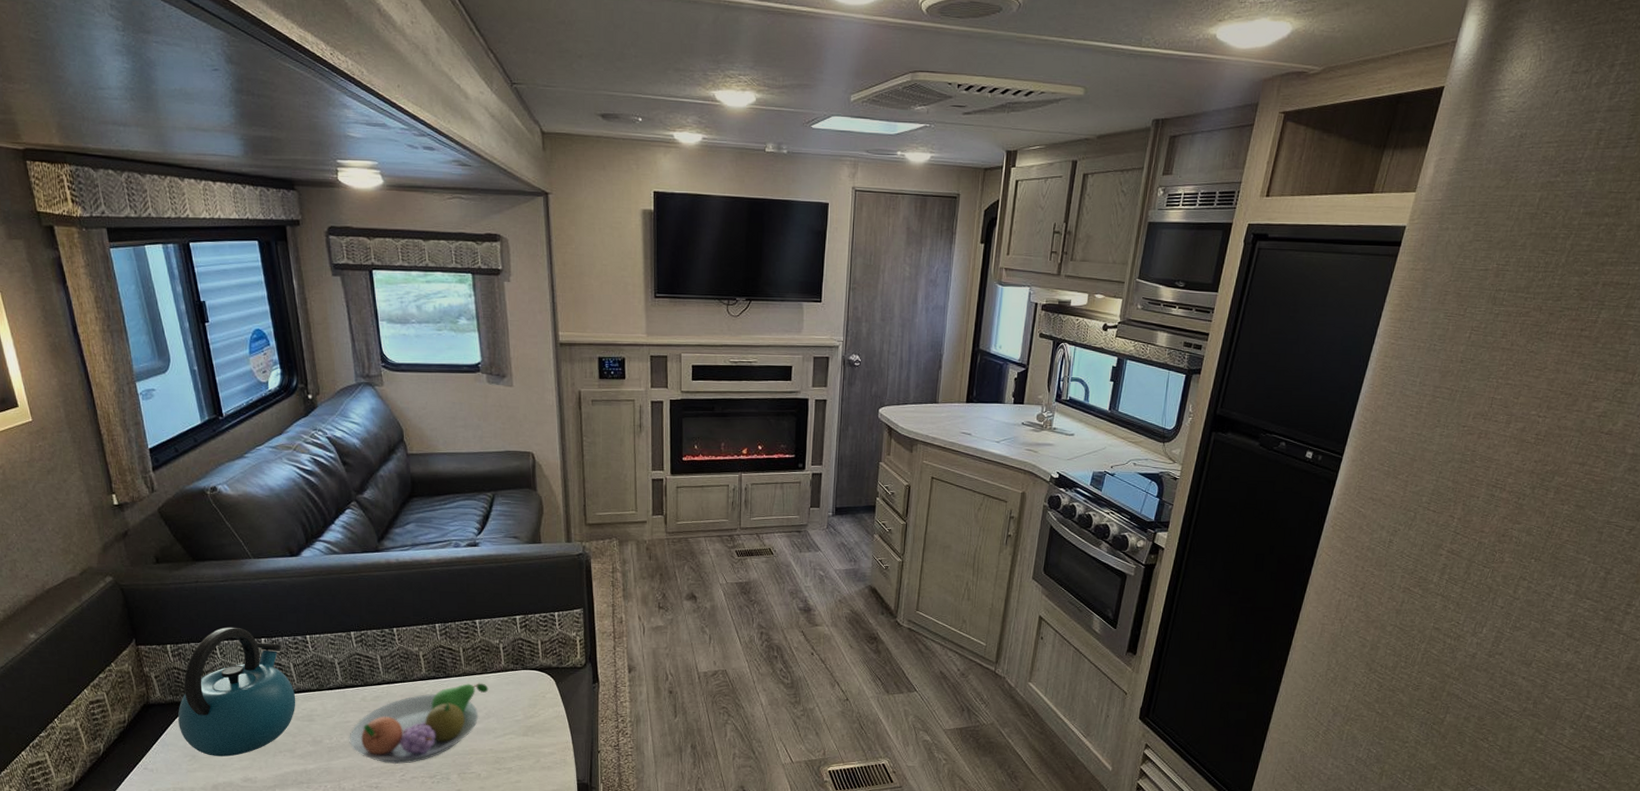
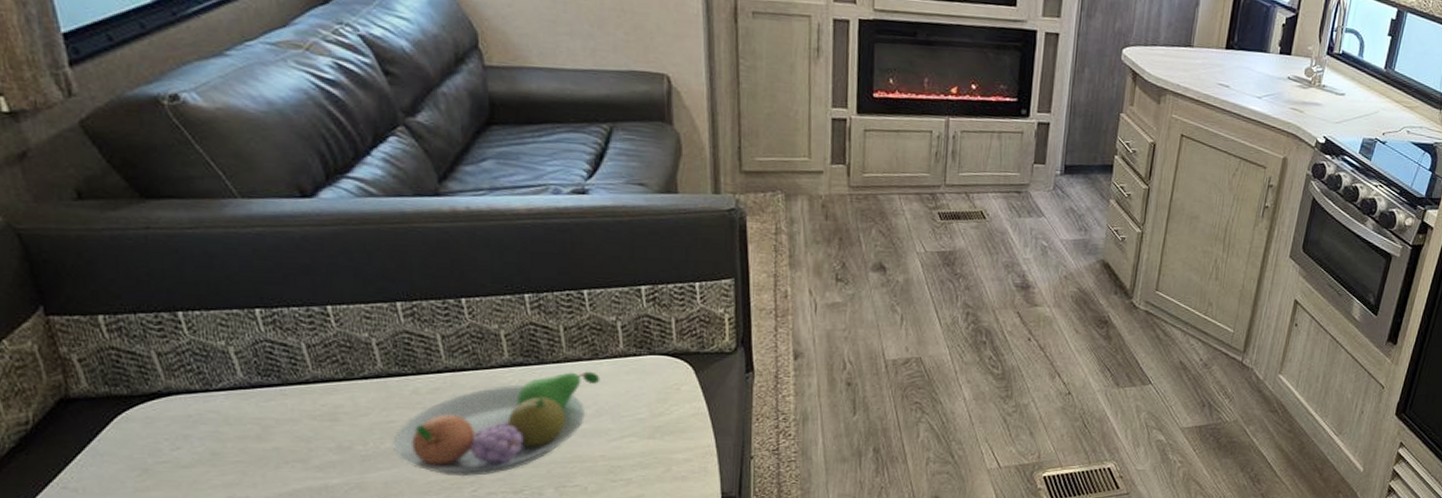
kettle: present [178,627,296,757] -> none [118,292,311,470]

